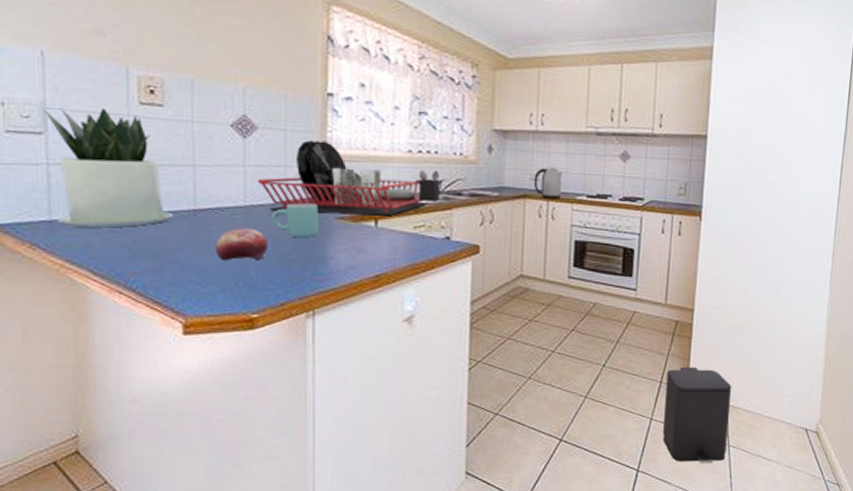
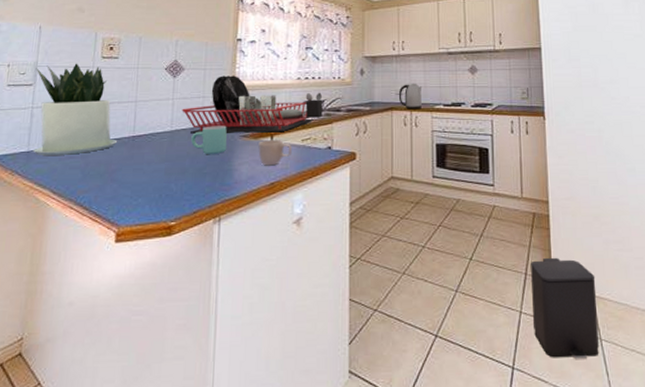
fruit: present [215,227,269,261] -> none [146,148,188,177]
mug: none [359,223,402,255] -> present [258,139,293,166]

